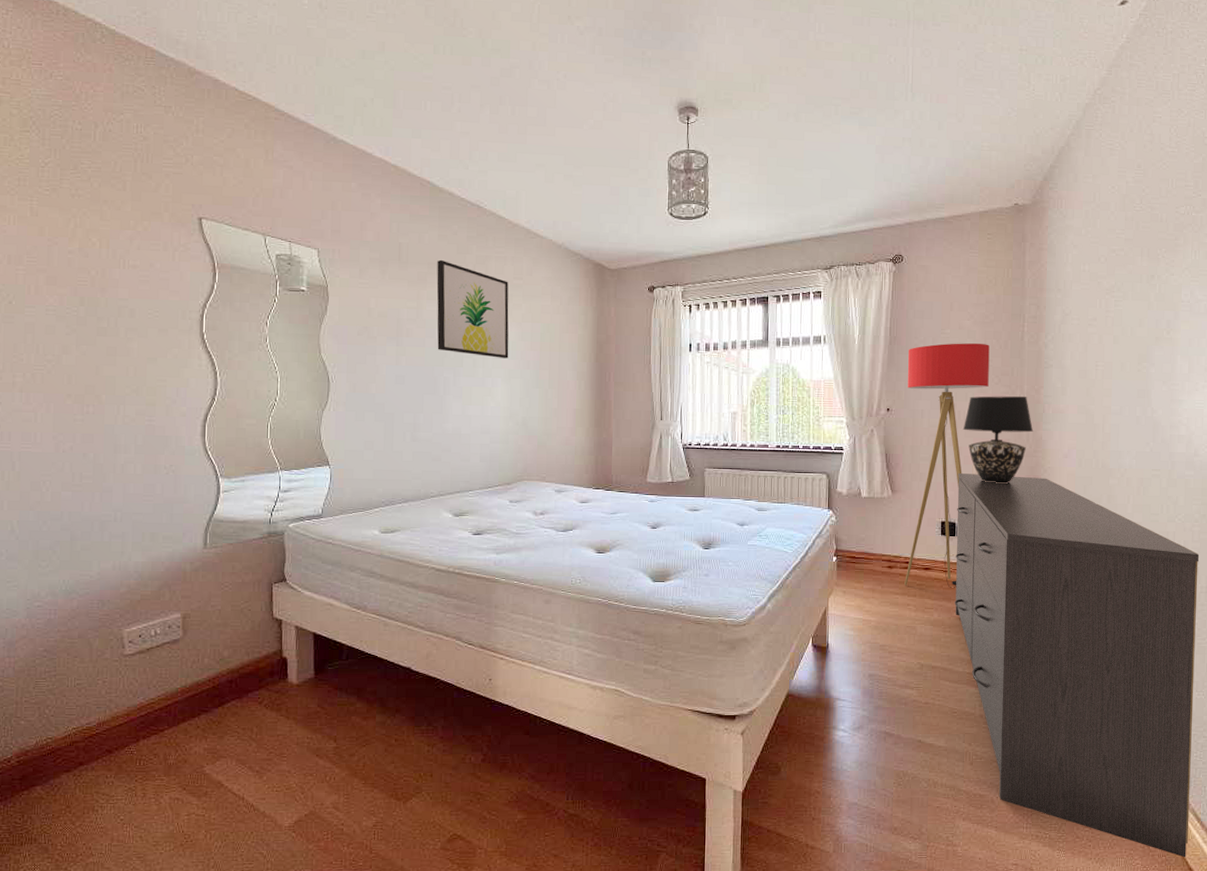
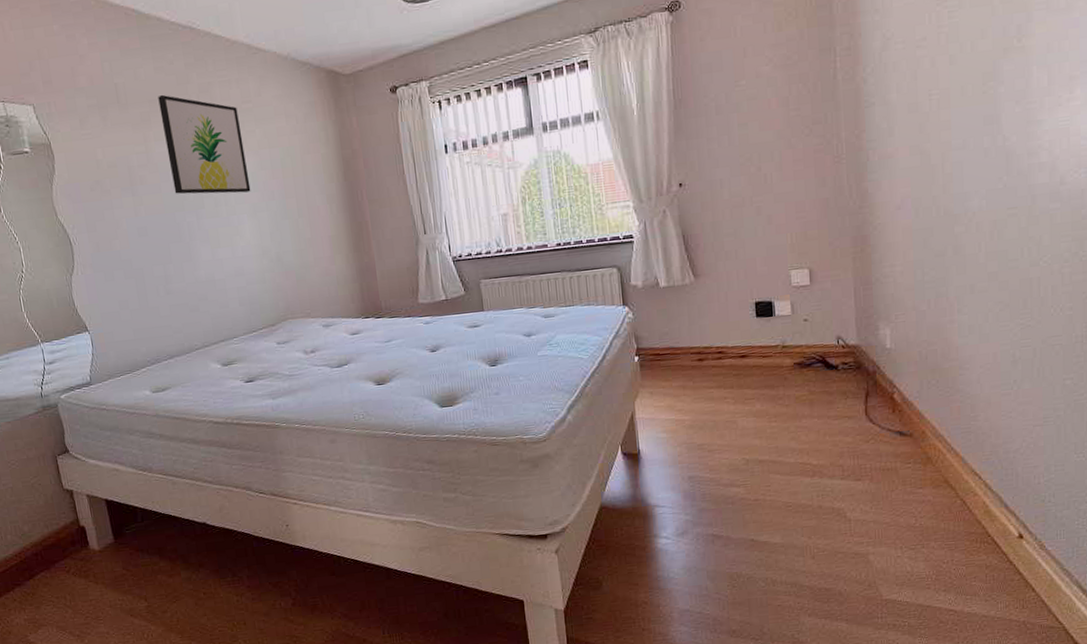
floor lamp: present [904,343,990,588] -> none [698,90,798,377]
dresser: present [954,472,1200,858] -> none [770,236,1073,633]
table lamp: present [962,396,1034,484] -> none [771,144,857,252]

